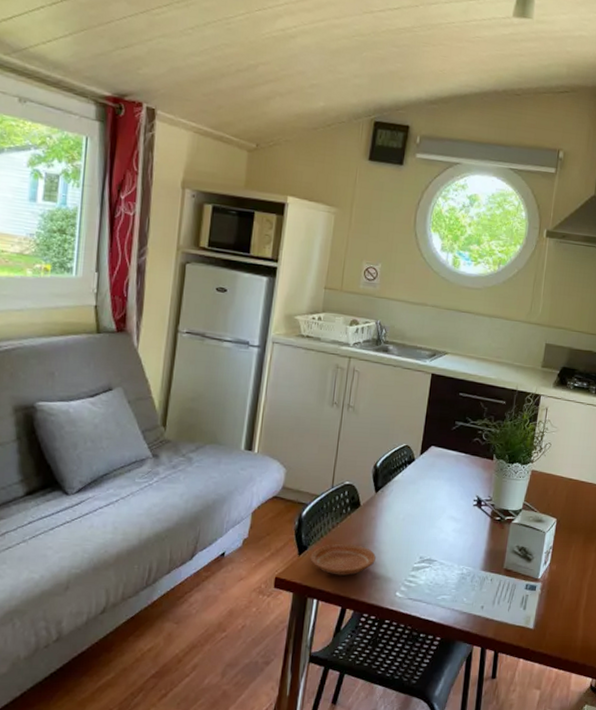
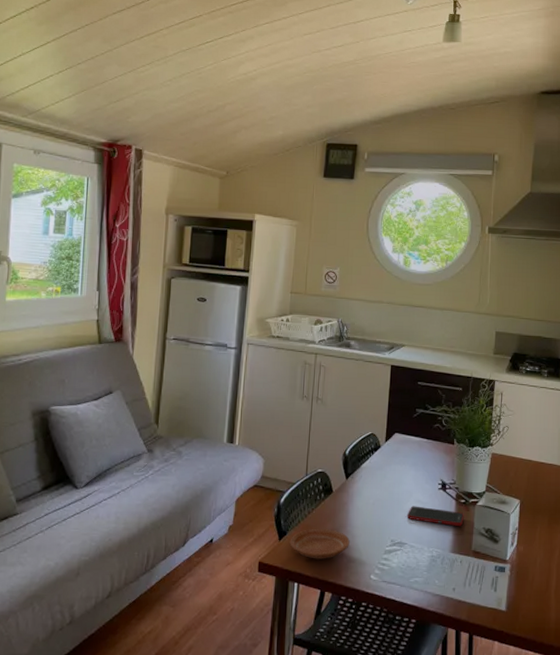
cell phone: none [439,522,498,544] -> present [407,506,464,526]

